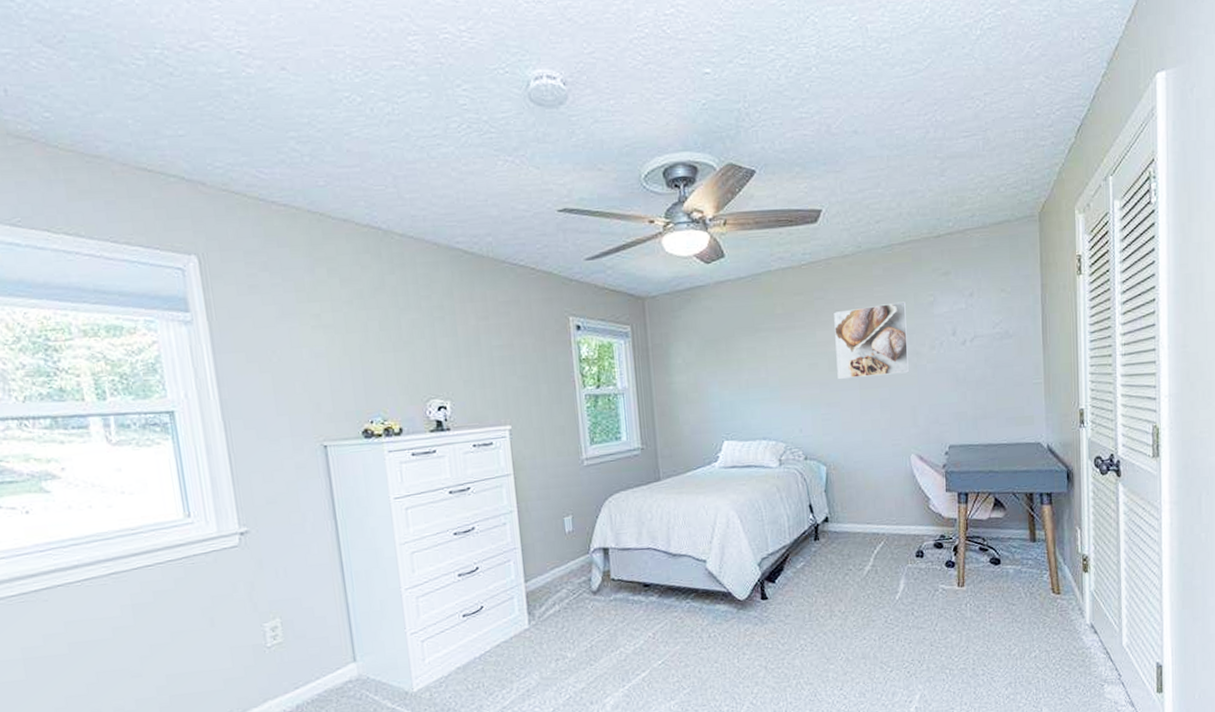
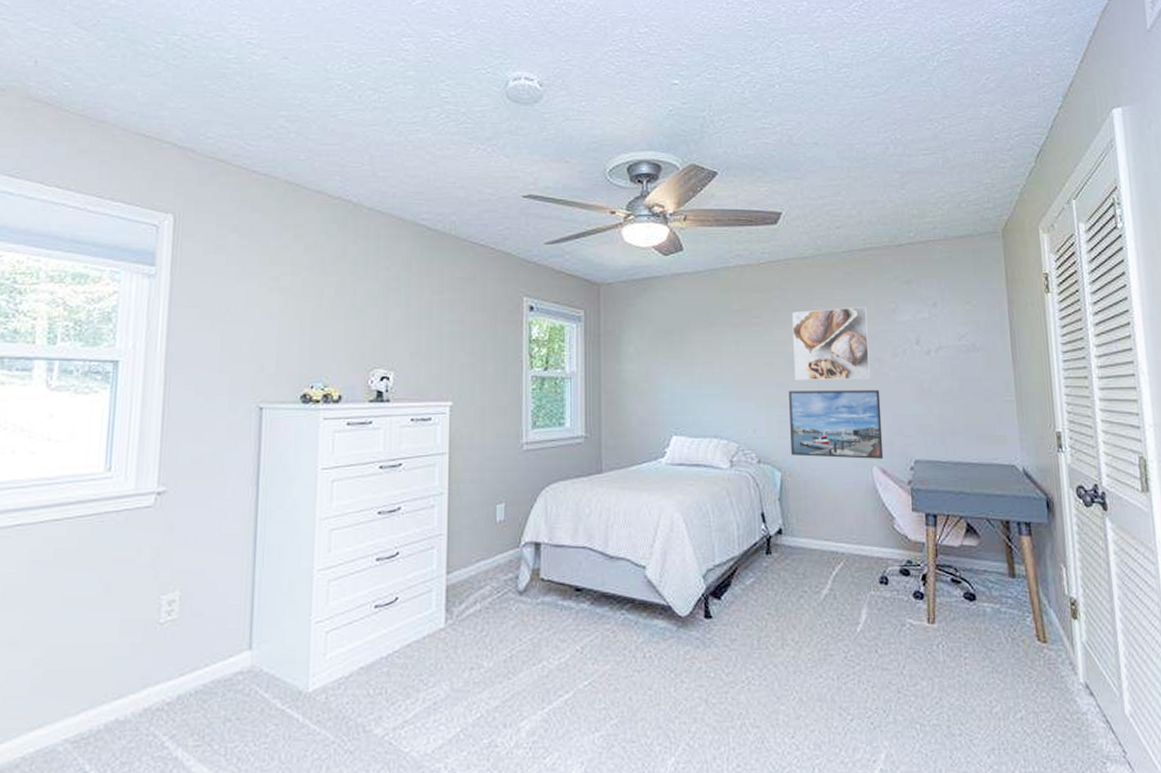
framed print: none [832,382,921,450] -> present [789,390,884,459]

